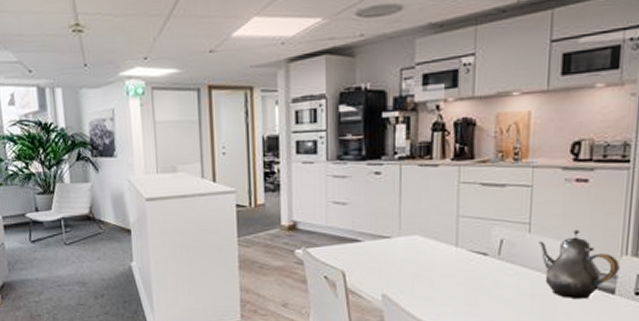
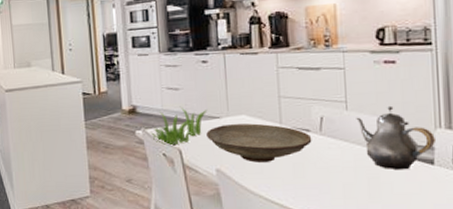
plant: none [311,223,377,267] -> present [150,106,208,146]
decorative bowl: none [374,245,489,288] -> present [206,123,312,163]

